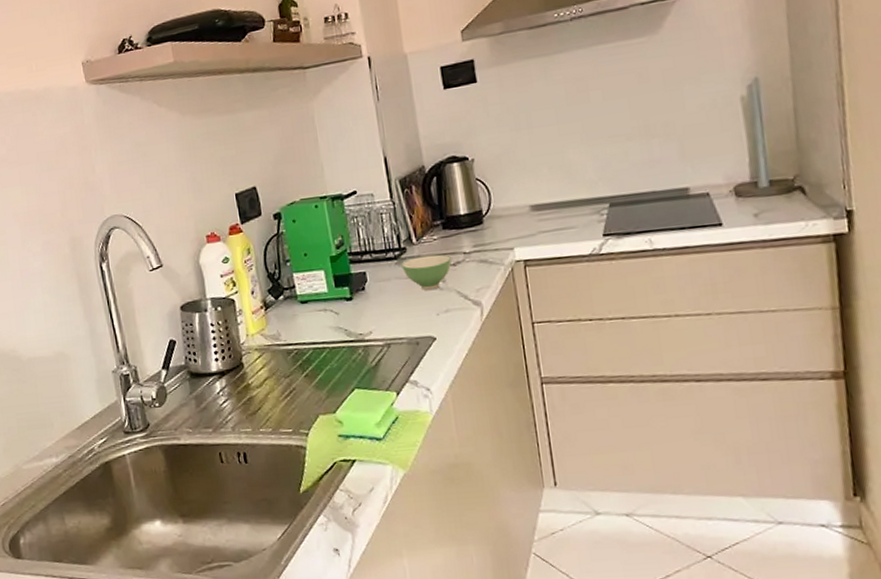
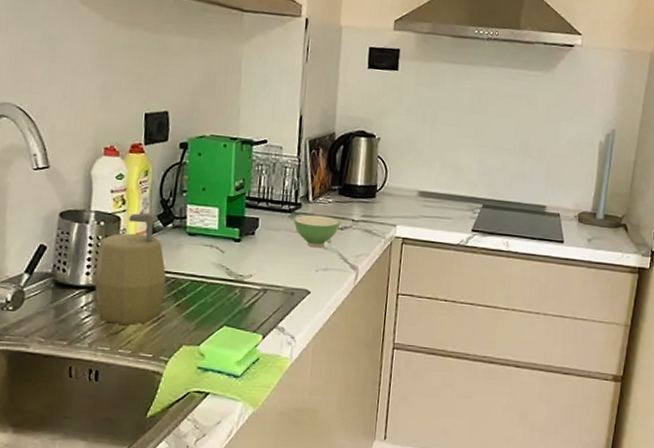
soap dispenser: none [220,289,291,405] -> present [94,212,166,325]

